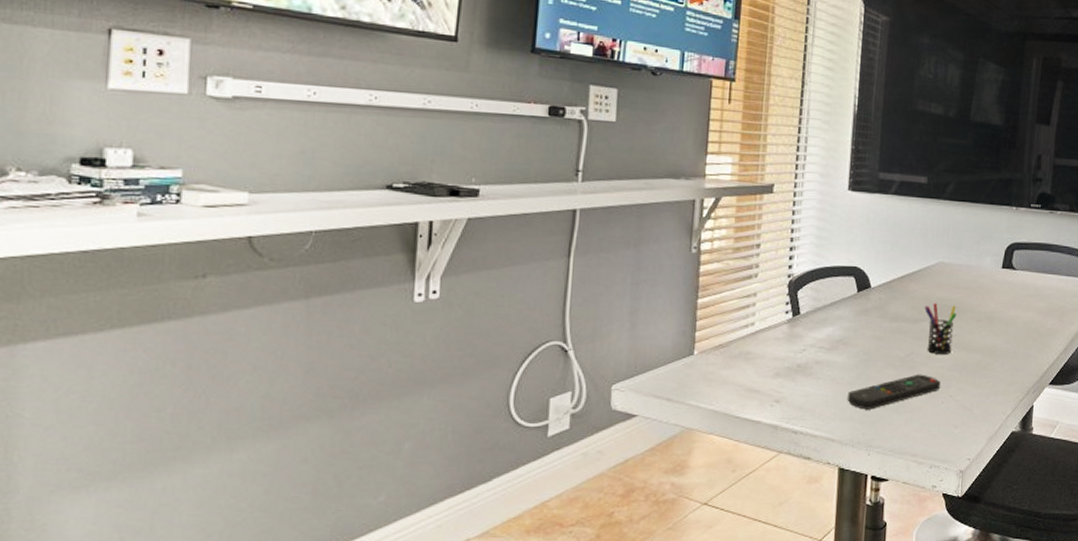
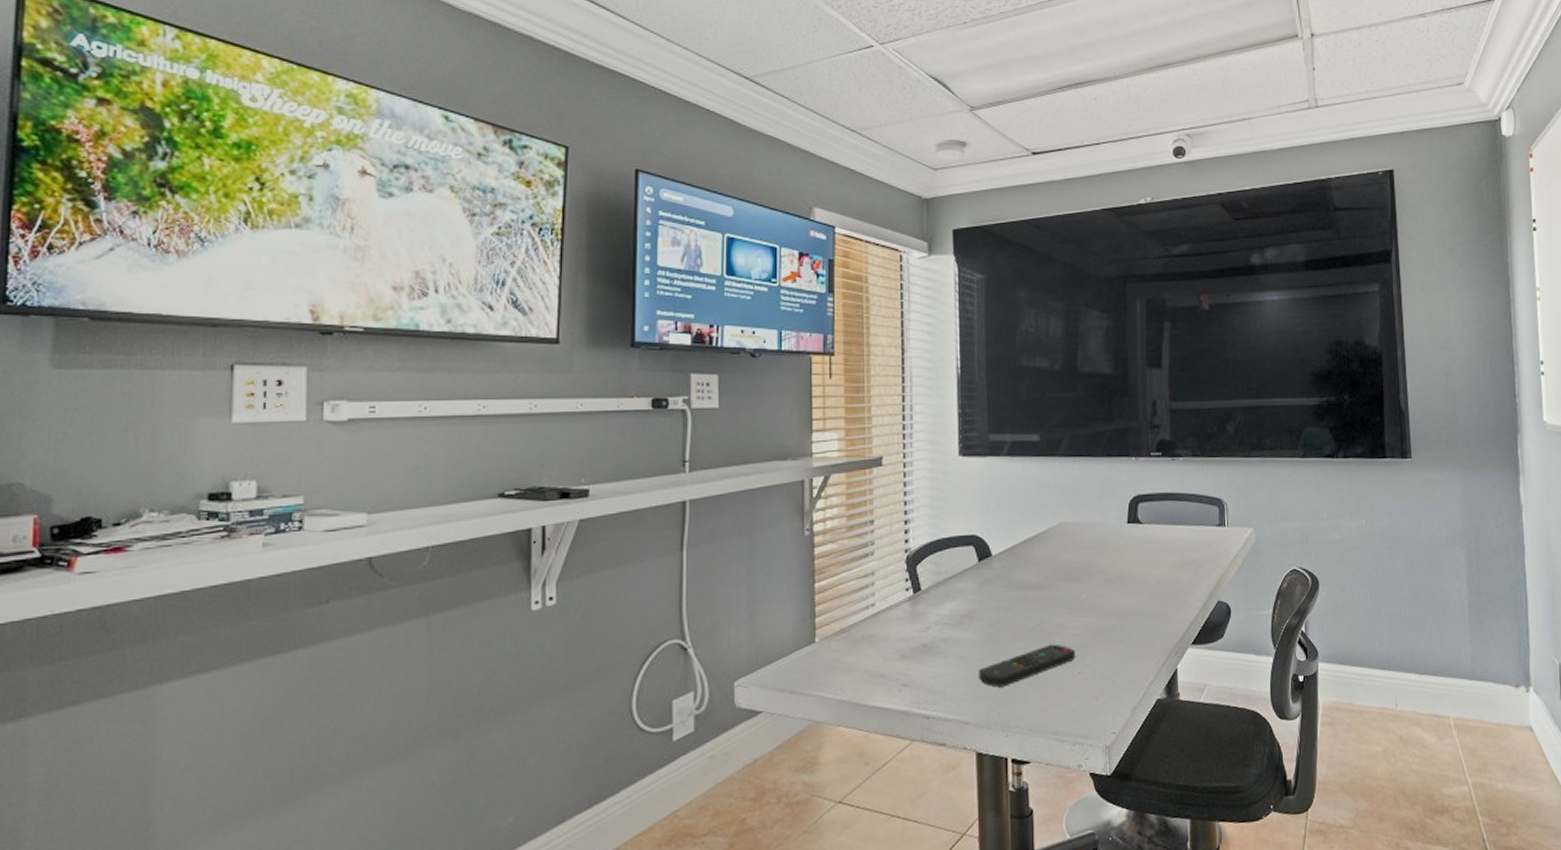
pen holder: present [924,303,957,354] -> none [1050,567,1085,621]

